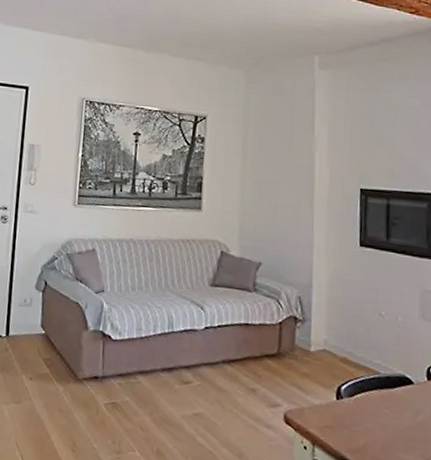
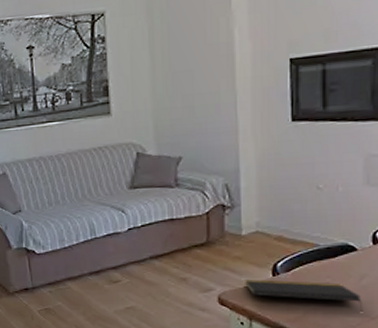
notepad: none [310,399,419,451] -> present [245,279,364,312]

